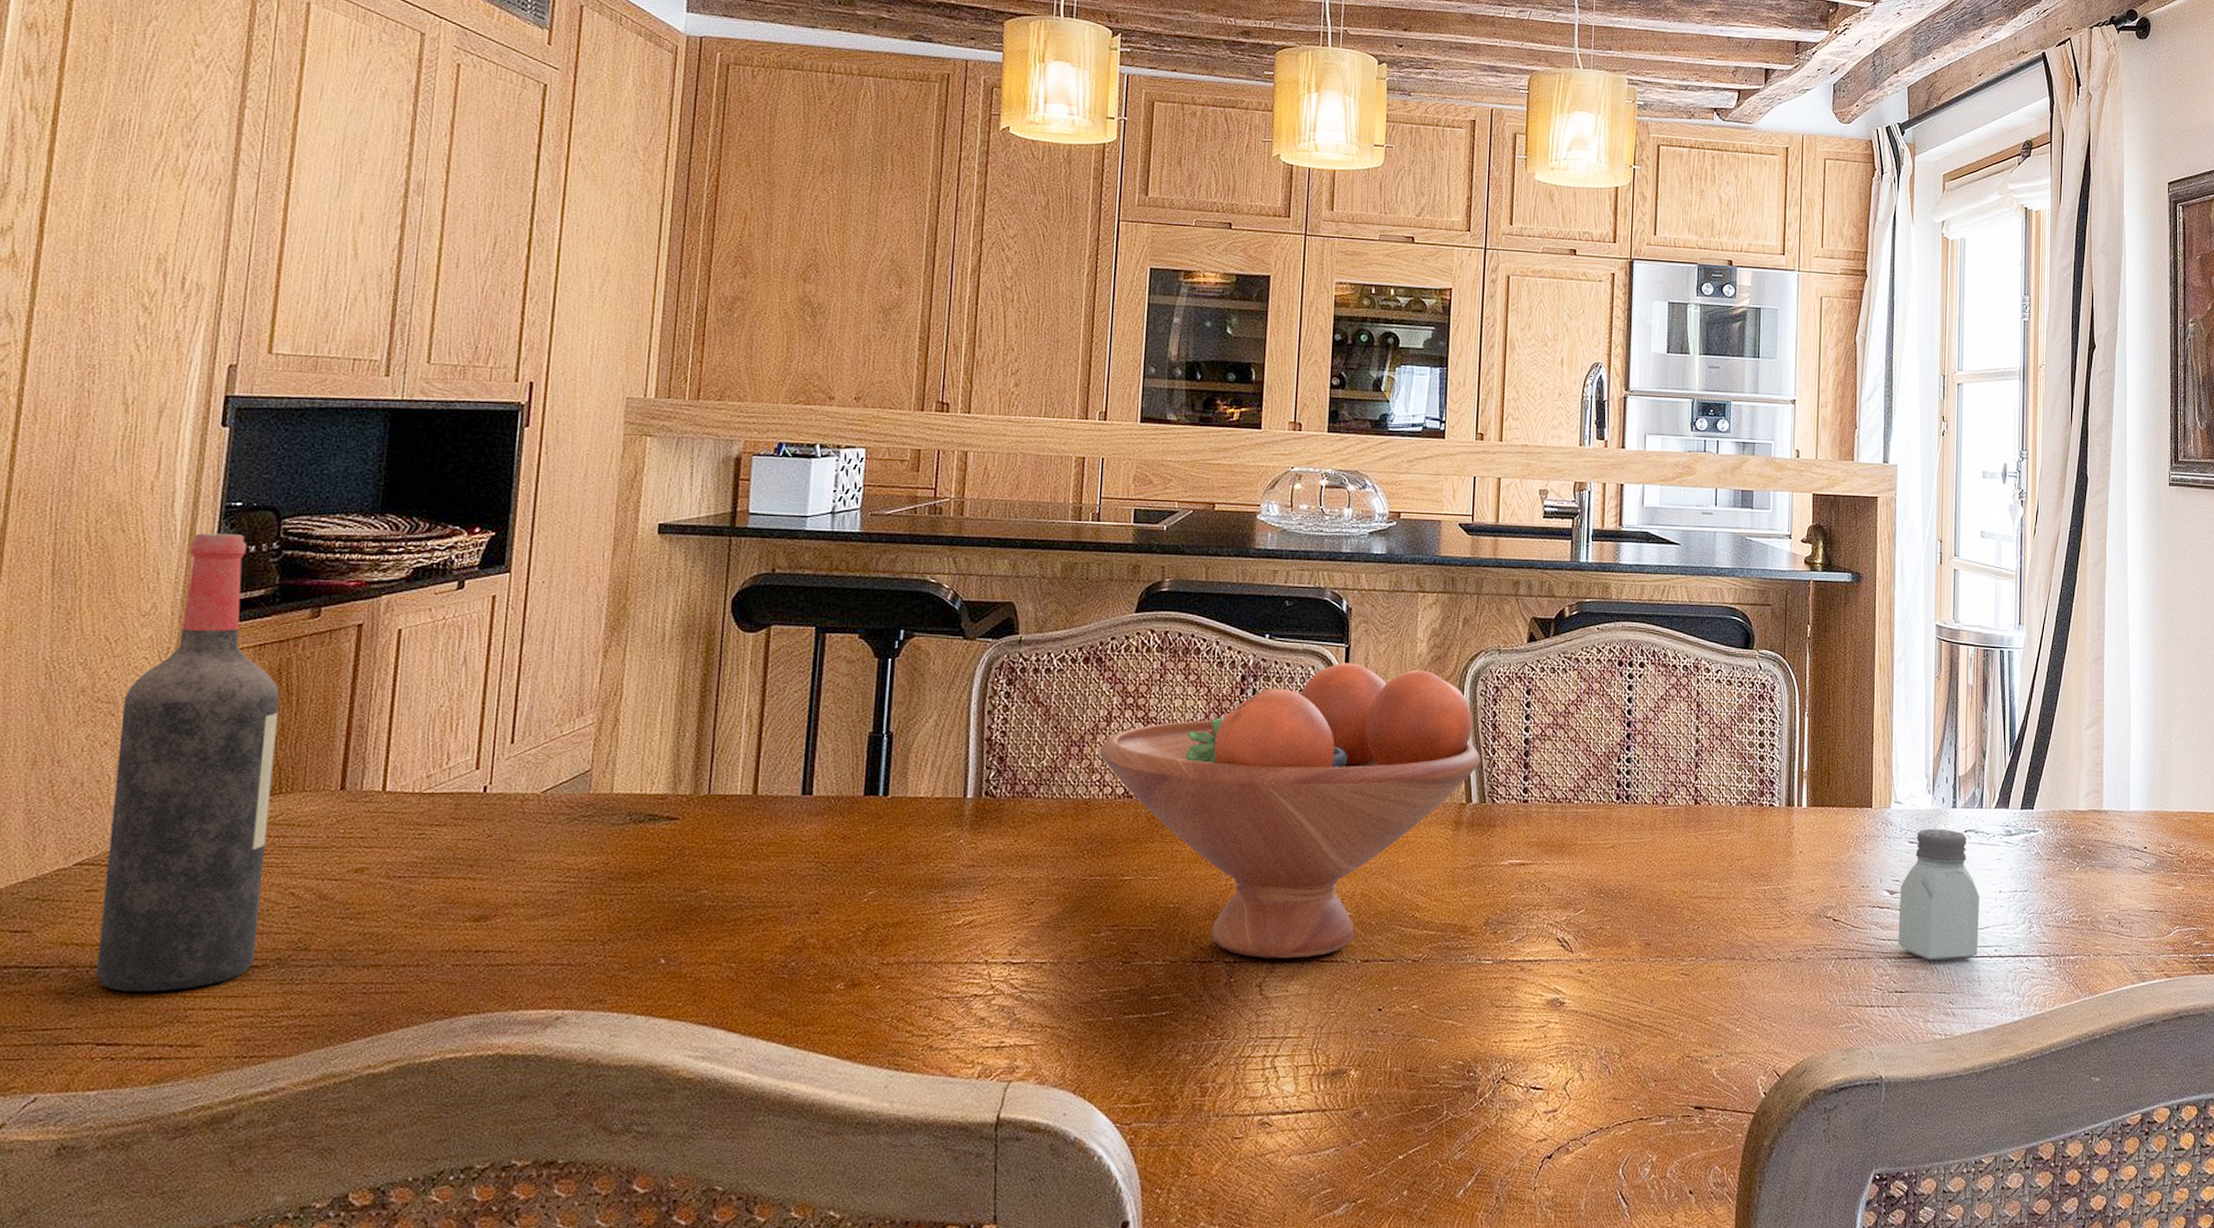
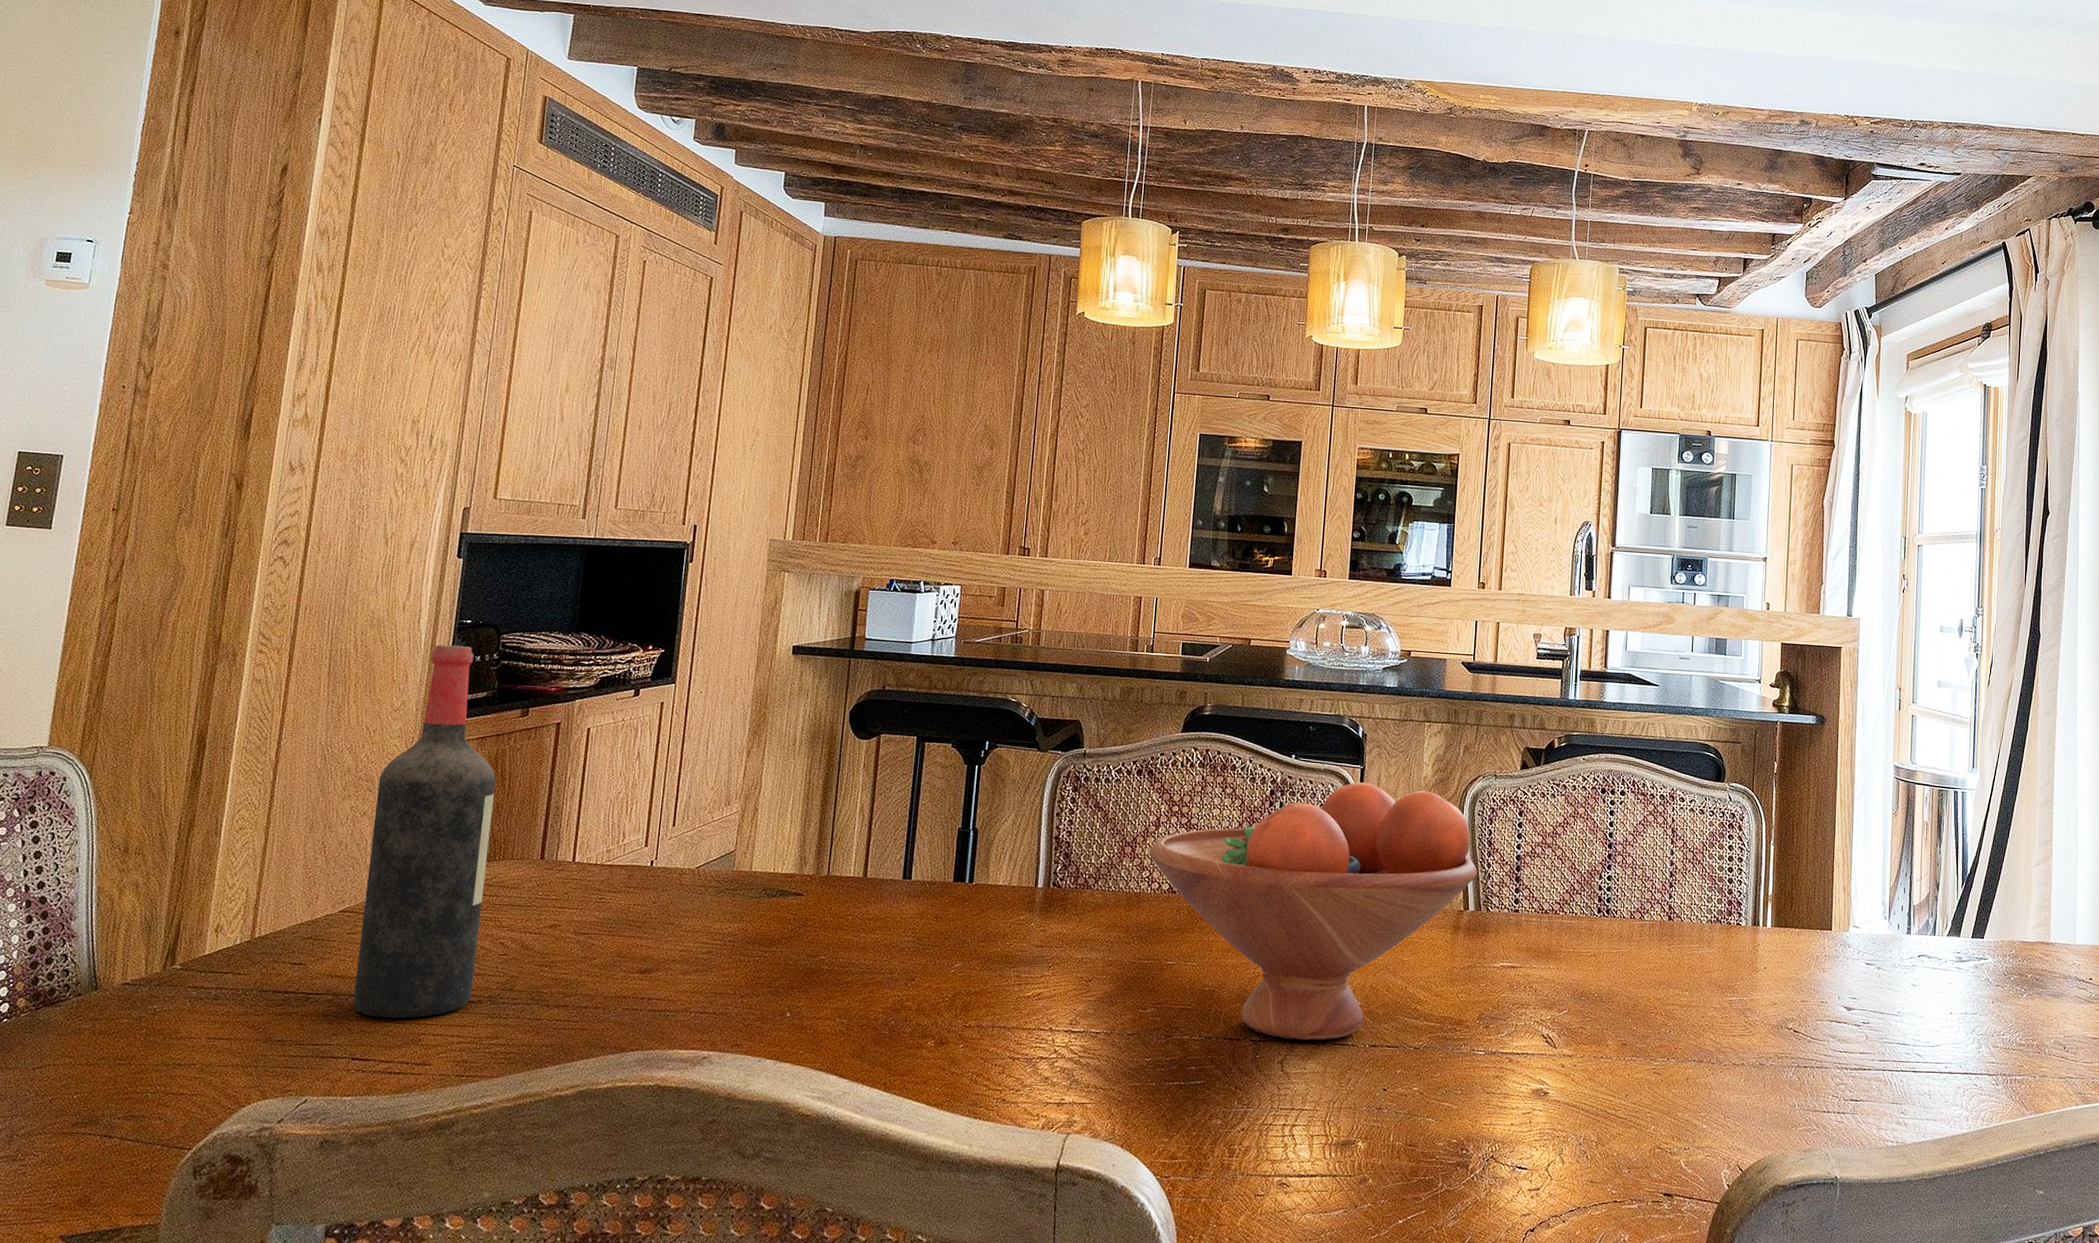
saltshaker: present [1898,829,1979,961] -> none [1854,952,1931,1073]

